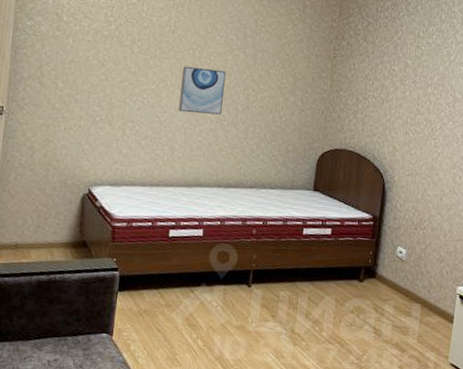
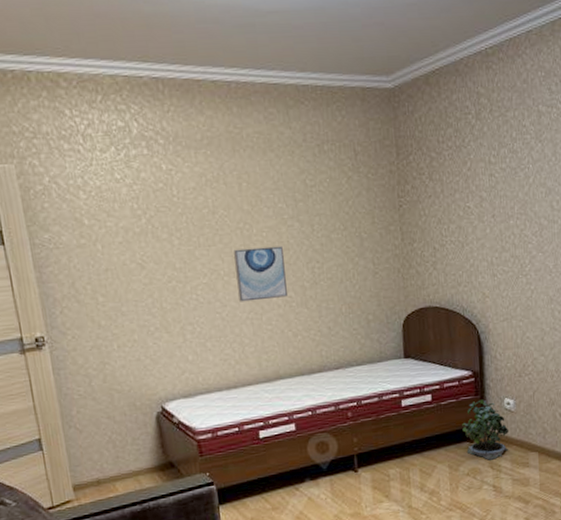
potted plant: none [354,243,397,303] -> present [462,399,509,460]

